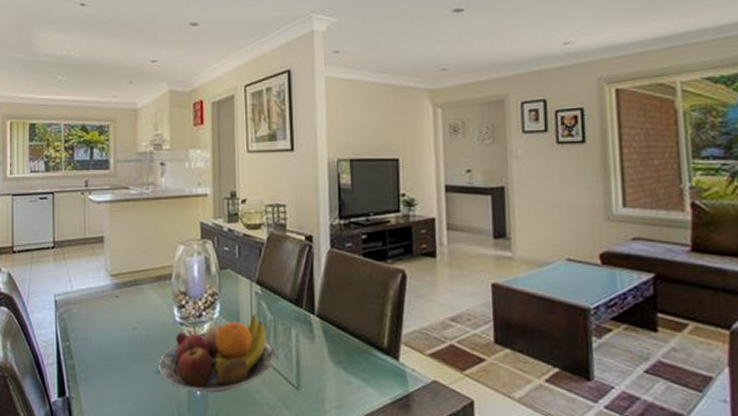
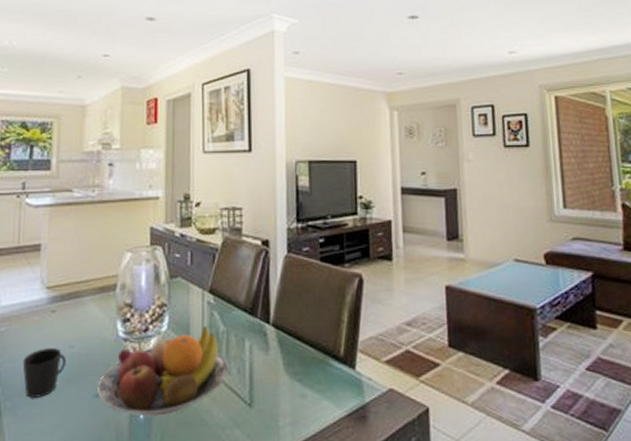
cup: none [93,329,130,372] -> present [22,348,66,398]

